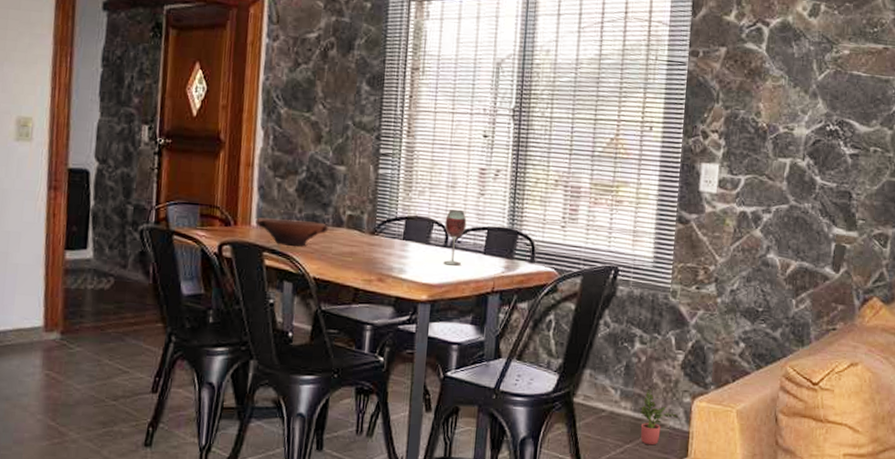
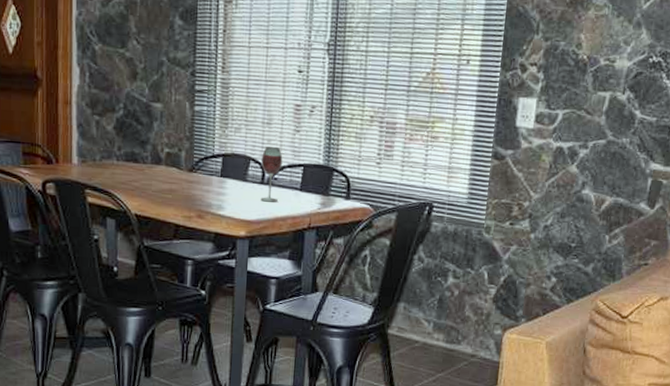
bowl: present [256,217,329,246] -> none [77,155,148,184]
potted plant: present [640,388,678,446] -> none [452,321,489,375]

